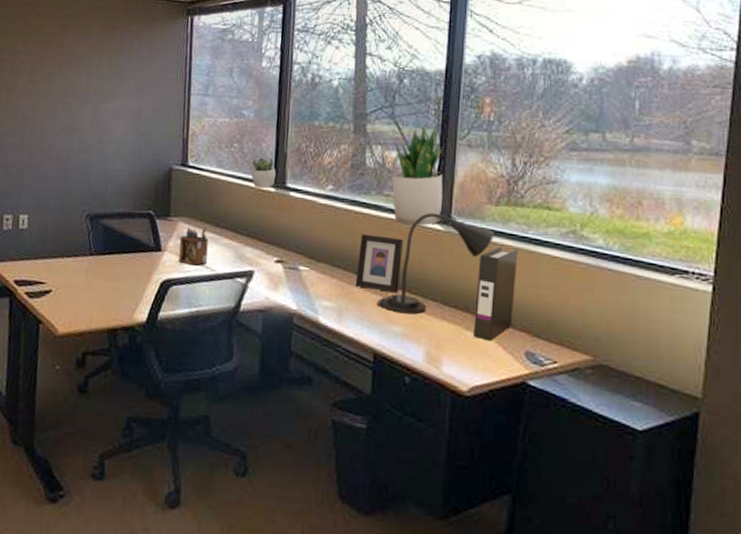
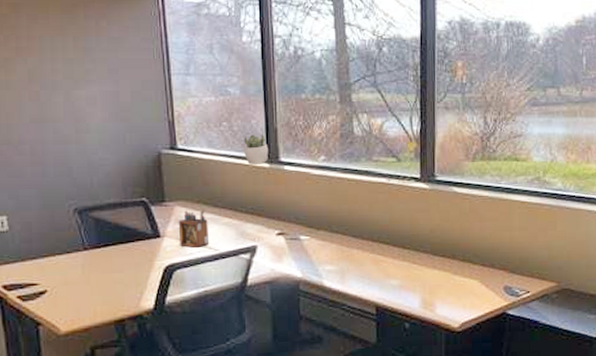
picture frame: present [355,234,403,293] -> none [354,199,394,250]
desk lamp: present [376,212,494,314] -> none [375,173,472,268]
planter: present [392,124,443,226] -> none [378,90,426,187]
binder: present [473,246,518,341] -> none [460,197,494,282]

